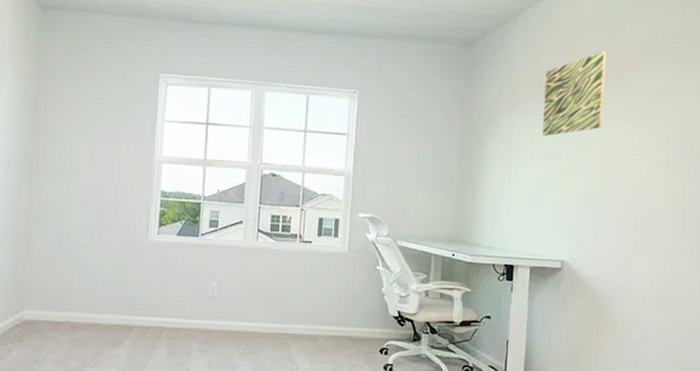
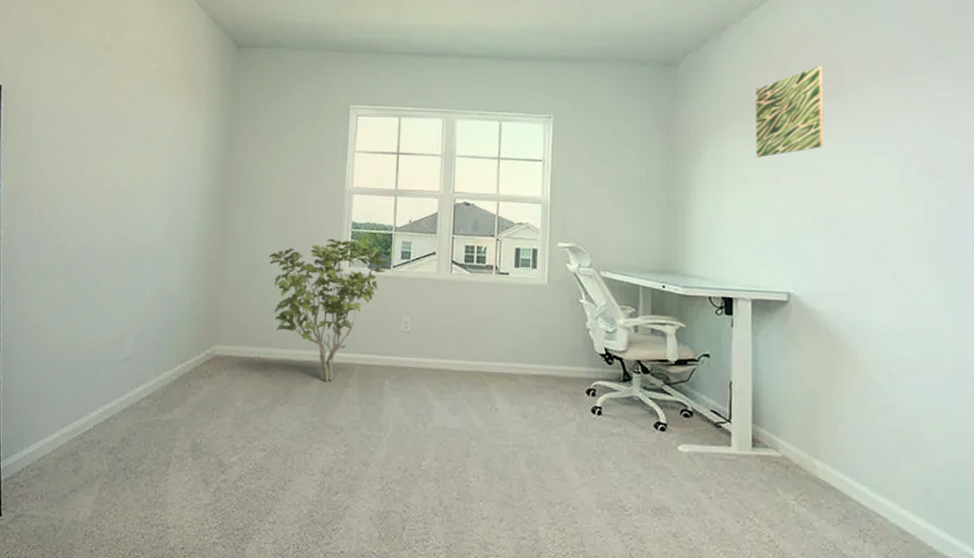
shrub: none [77,206,199,345] -> present [268,238,391,383]

